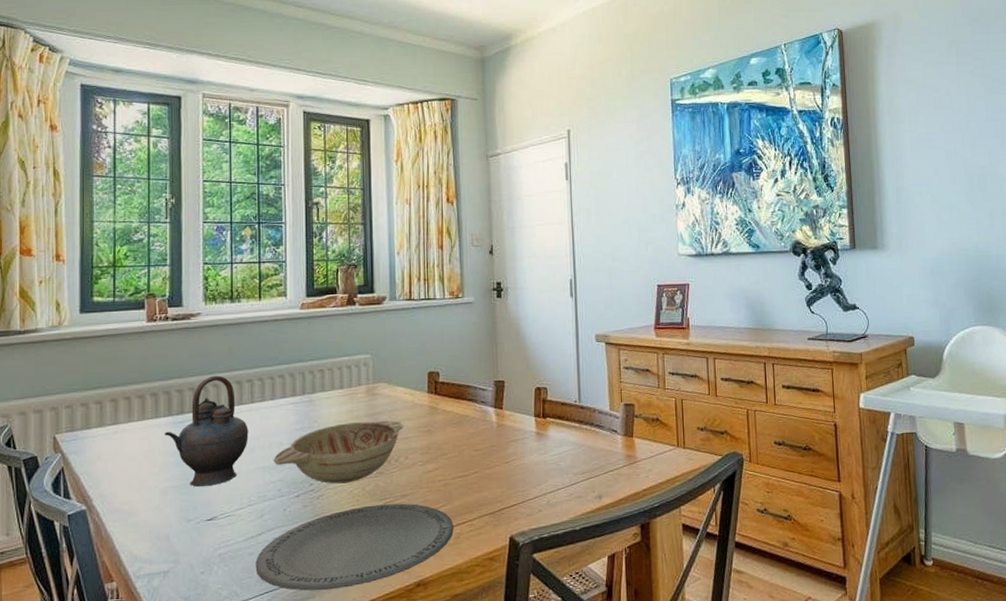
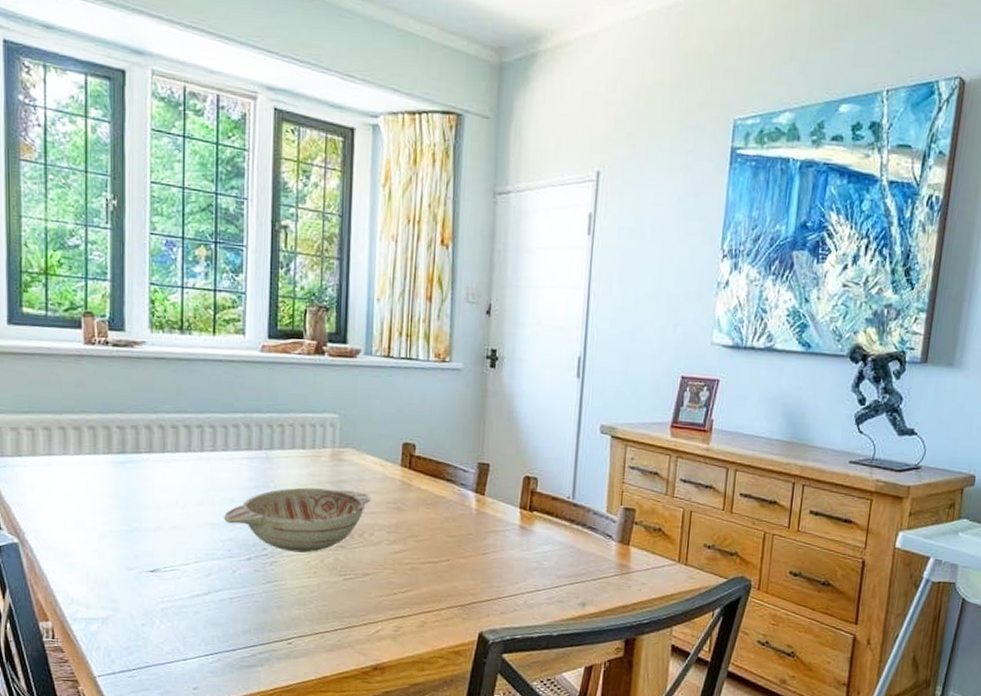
teapot: present [164,375,249,487] -> none [103,415,197,536]
plate: present [255,503,454,591] -> none [200,579,418,661]

